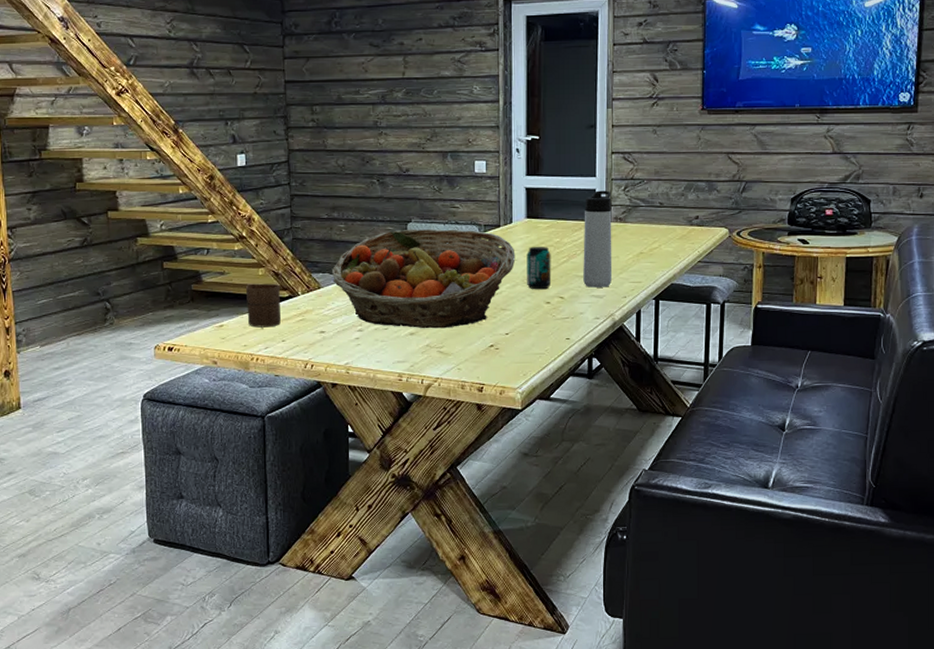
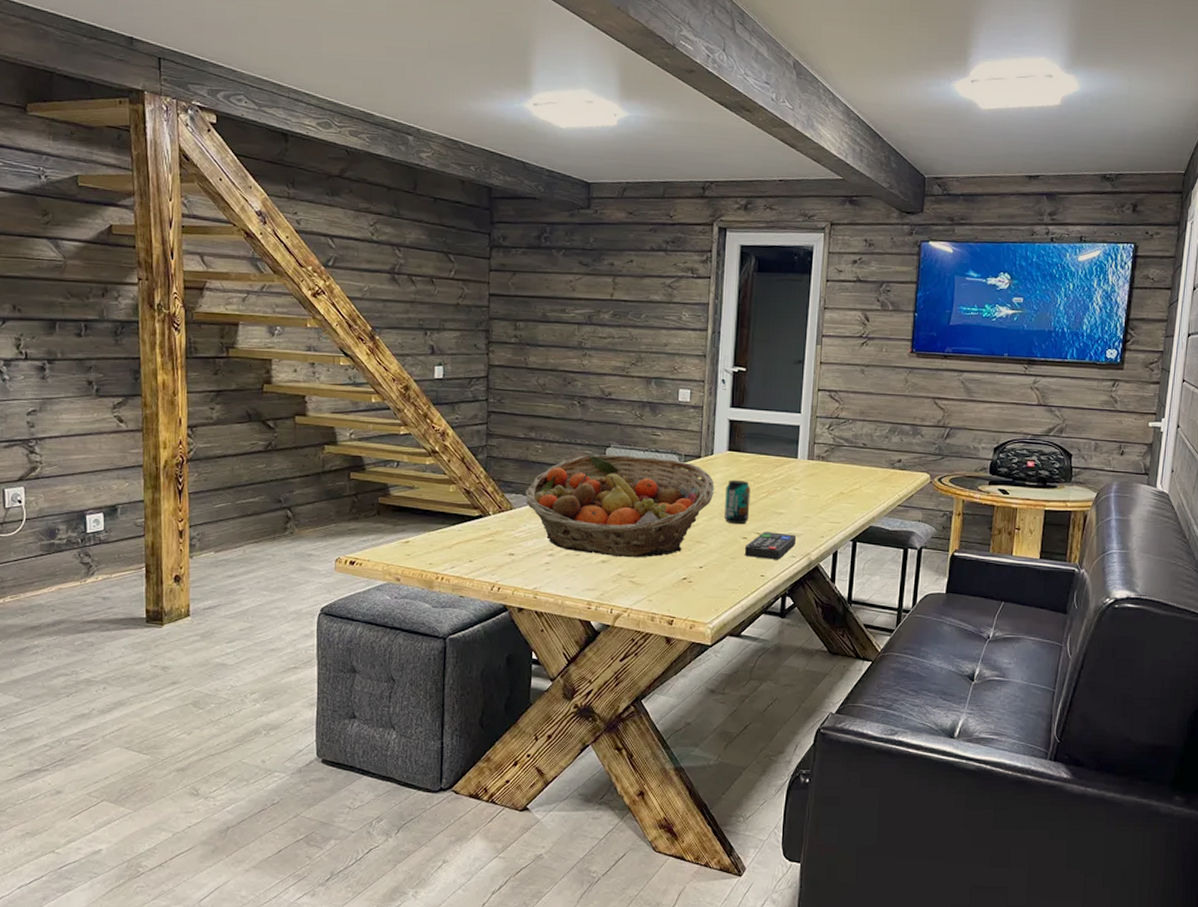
cup: present [245,283,281,328] -> none [434,500,471,547]
remote control: none [548,295,600,322] -> present [744,532,797,560]
thermos bottle: present [583,190,613,288] -> none [782,427,815,526]

